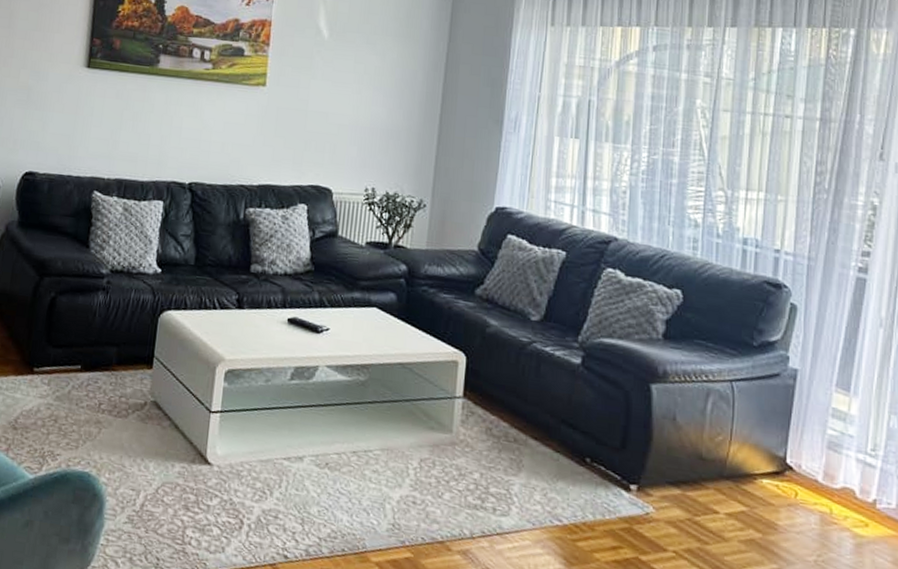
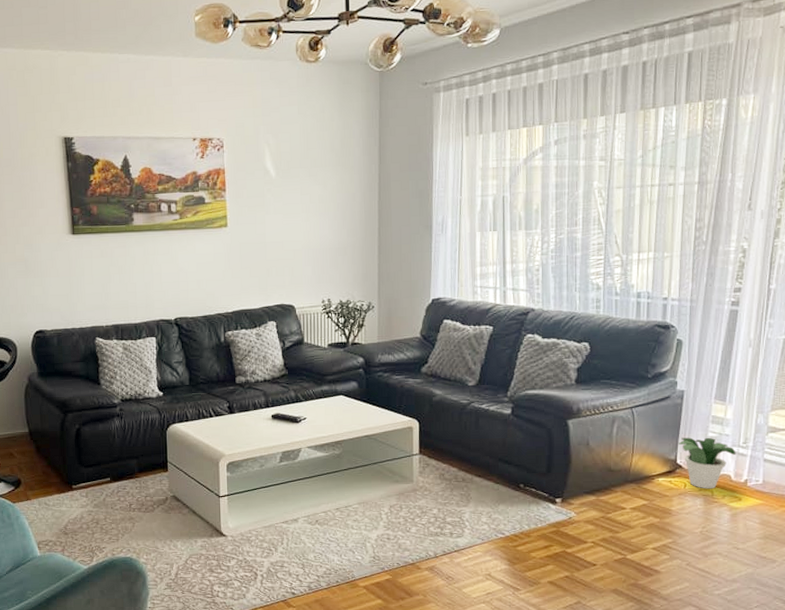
potted plant: none [788,430,862,505] -> present [678,437,736,489]

